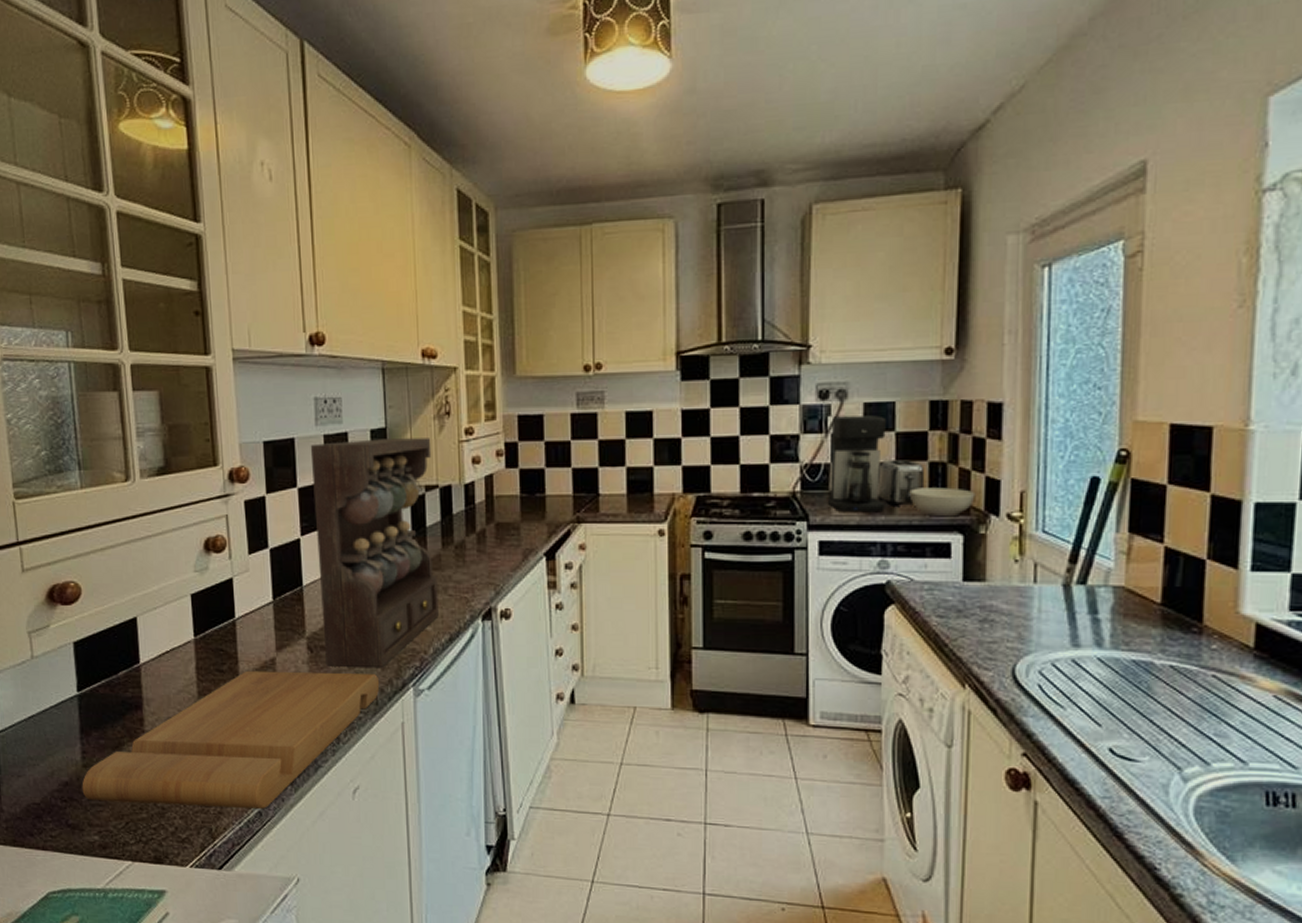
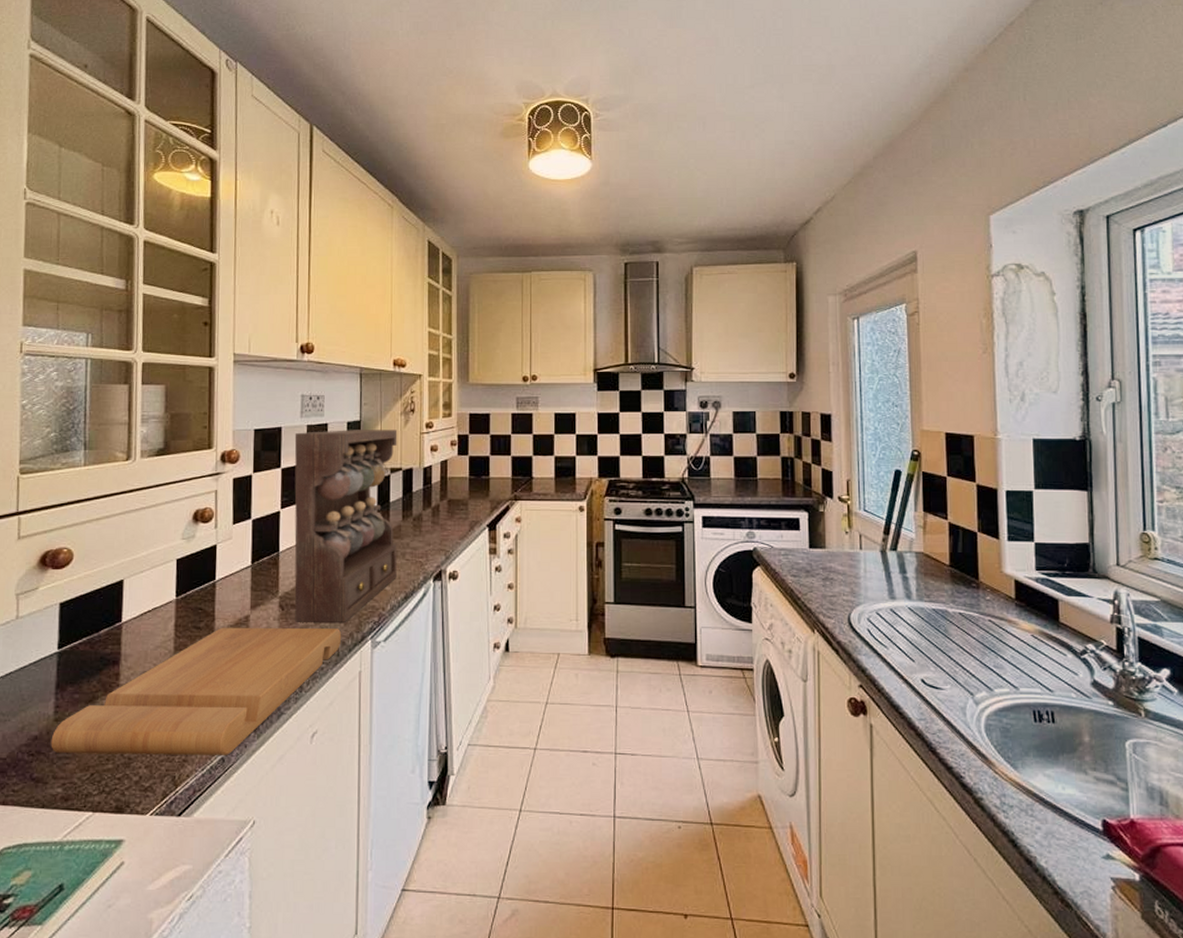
coffee maker: present [827,415,886,513] -> none [708,421,750,495]
toaster: present [878,460,925,506] -> none [745,455,779,490]
bowl: present [909,487,976,517] -> none [768,476,815,499]

